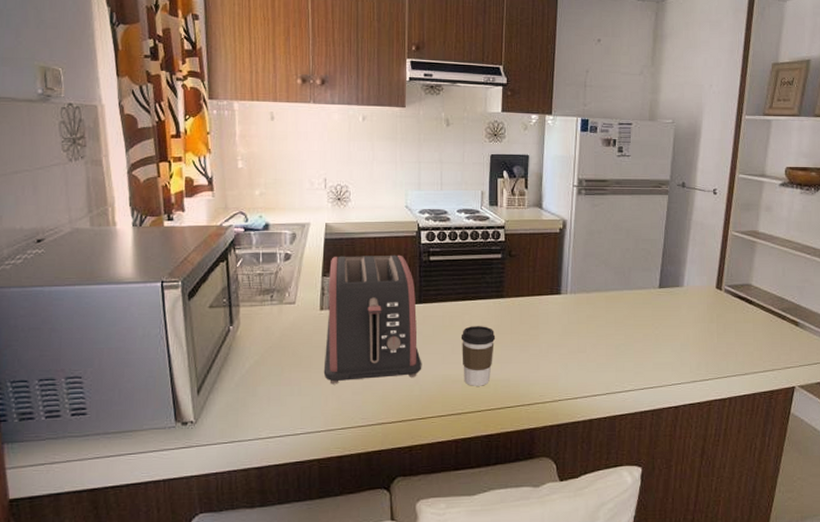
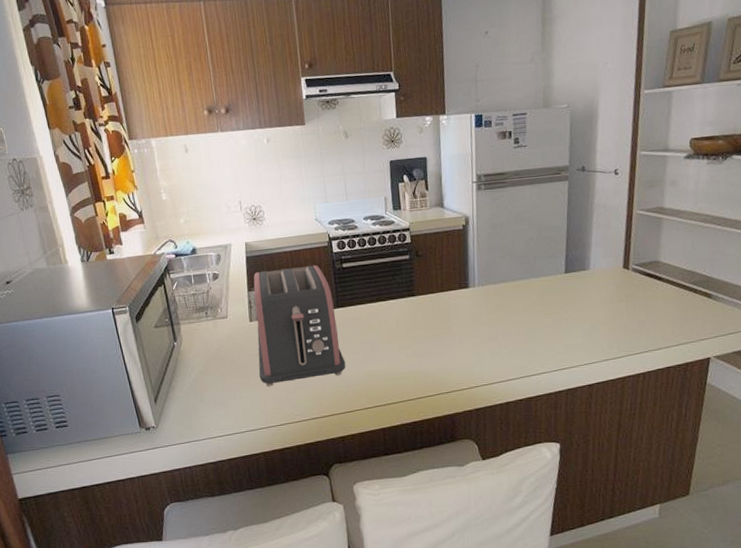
coffee cup: present [461,326,496,386] -> none [378,323,411,380]

